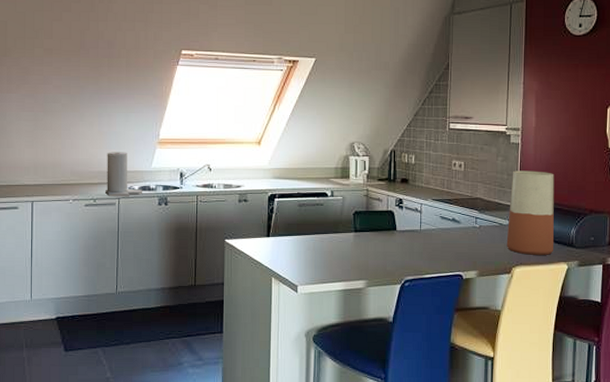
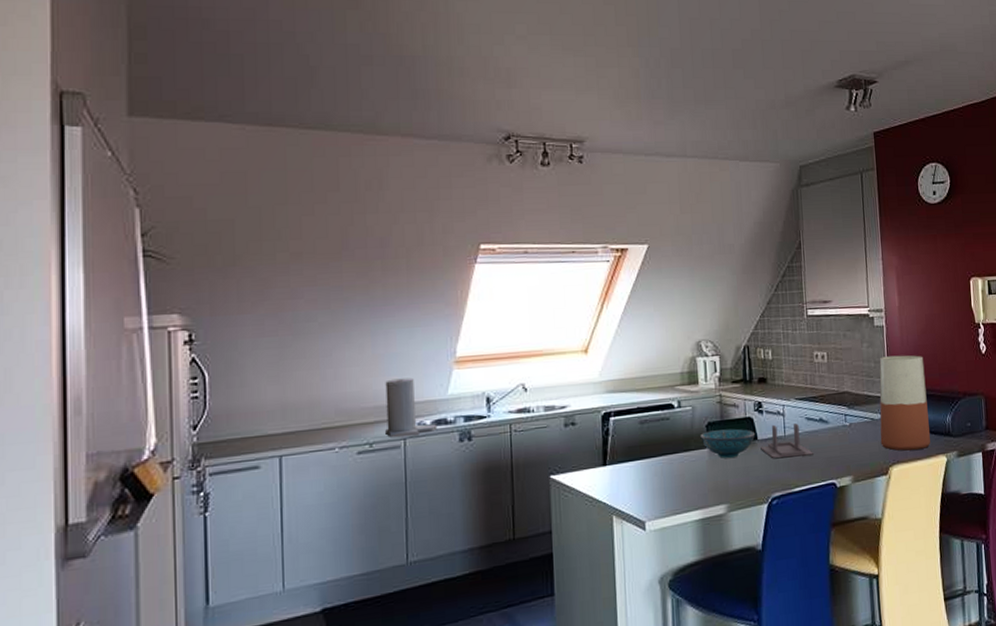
bowl: none [348,218,395,243] -> present [700,428,756,459]
napkin holder: none [398,219,444,249] -> present [760,423,813,459]

